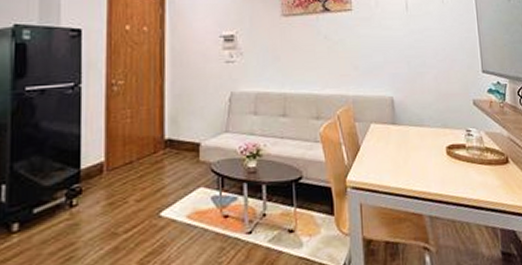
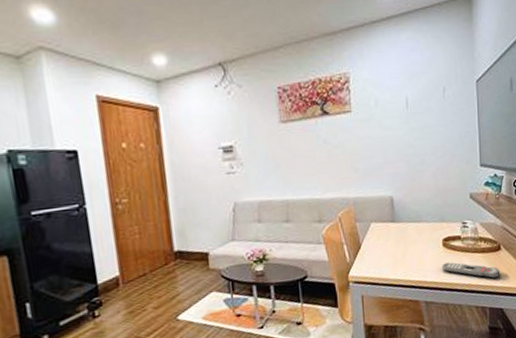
remote control: none [447,173,510,195] -> present [442,262,500,279]

